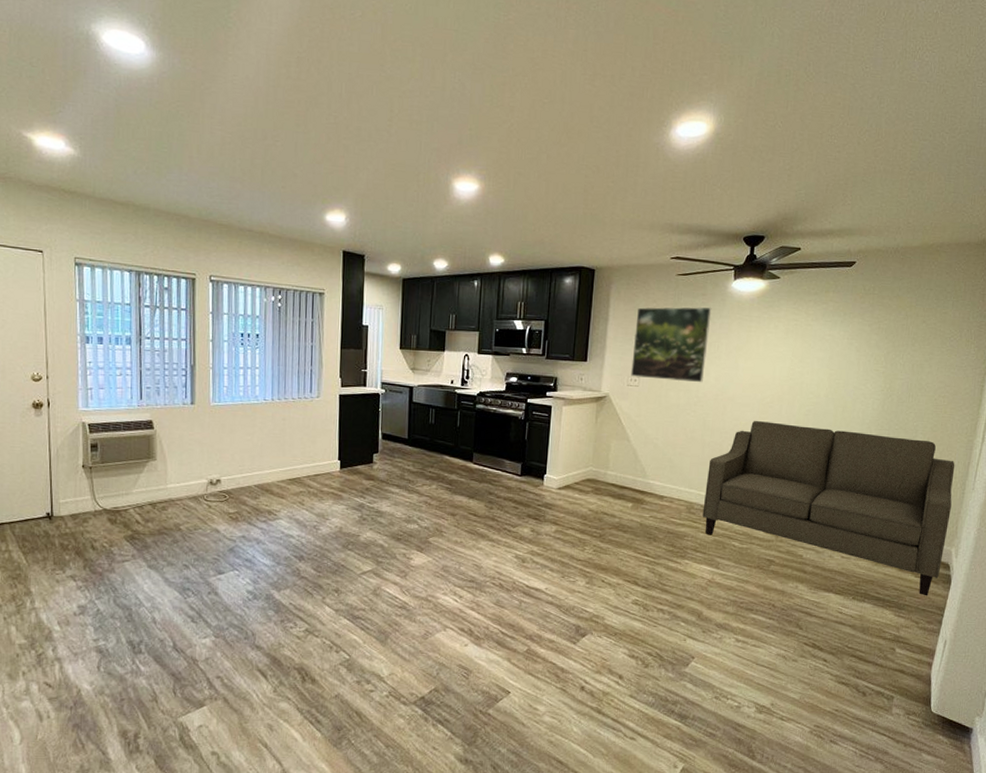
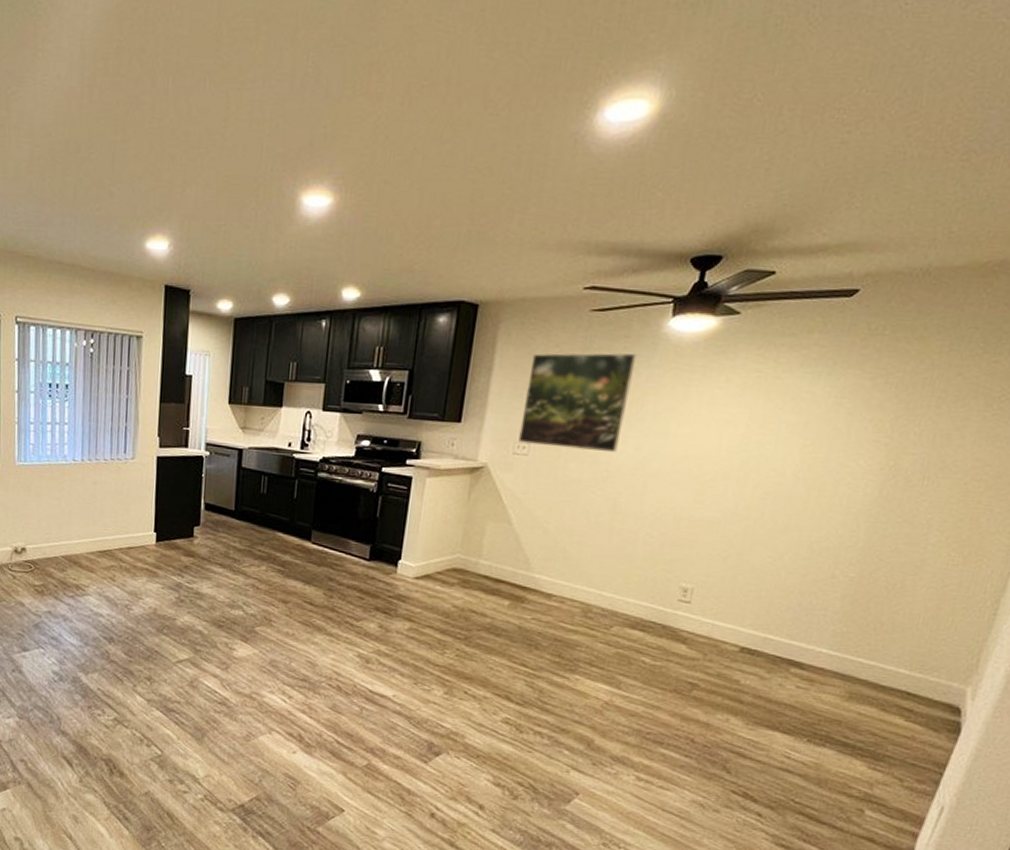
sofa: present [702,421,955,596] -> none [602,504,987,747]

